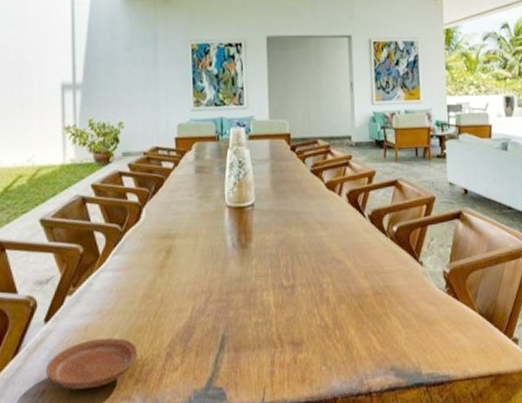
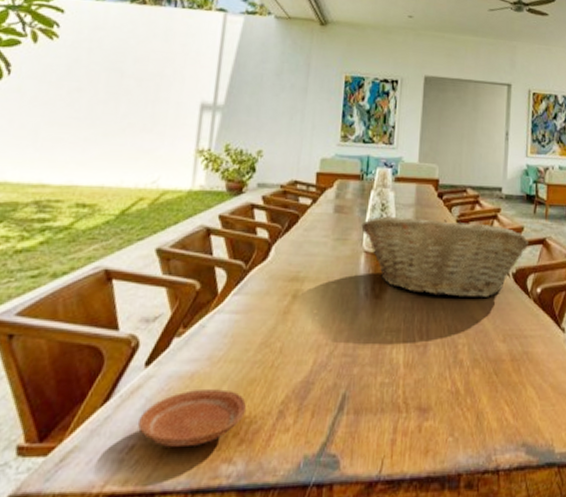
fruit basket: none [222,170,381,242] -> present [361,216,528,297]

